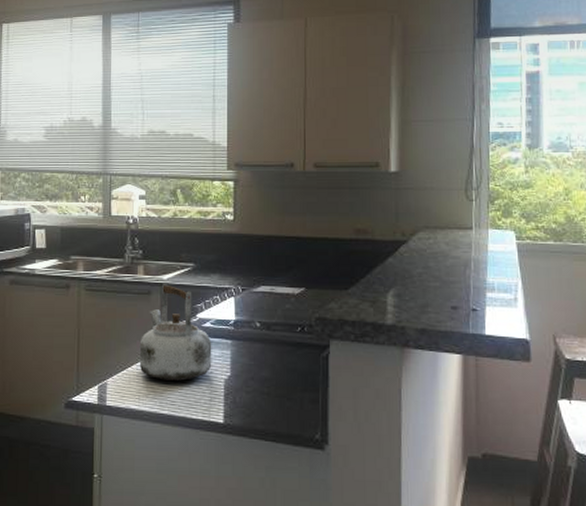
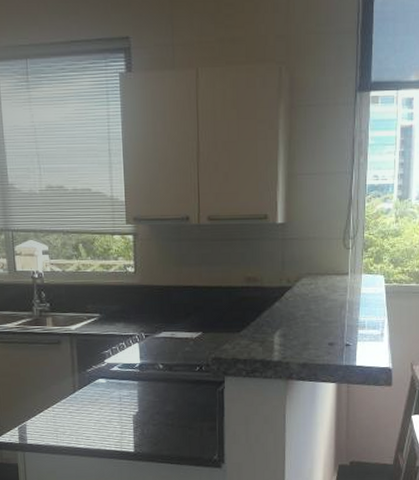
kettle: present [139,283,212,381] -> none [53,332,121,419]

